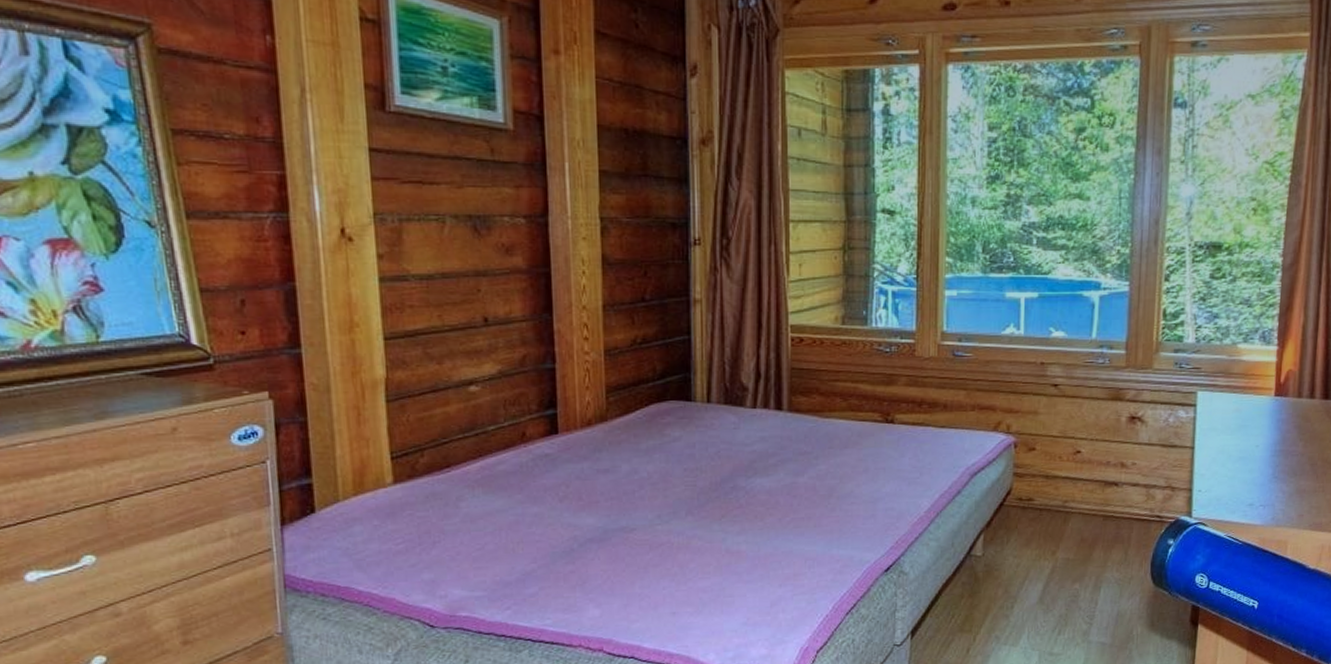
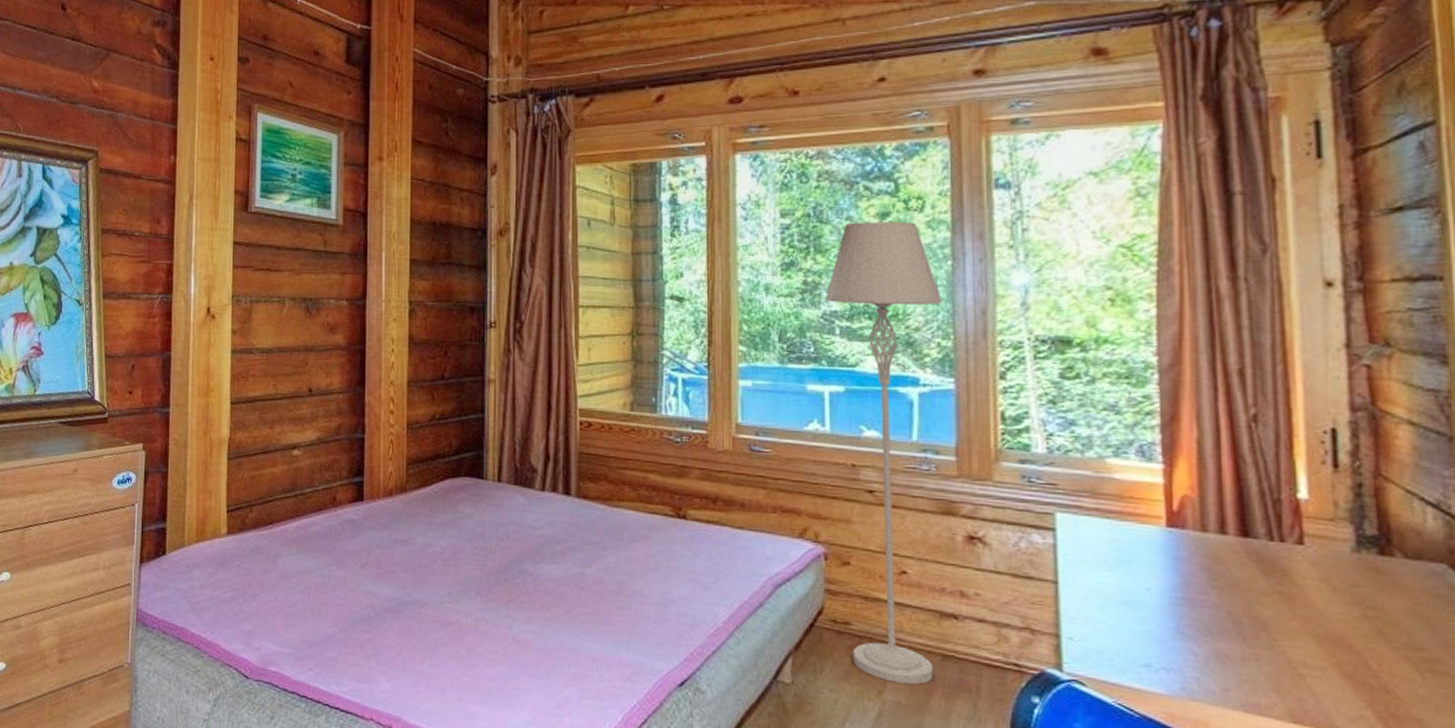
floor lamp: none [1026,136,1124,543] -> present [826,222,942,685]

